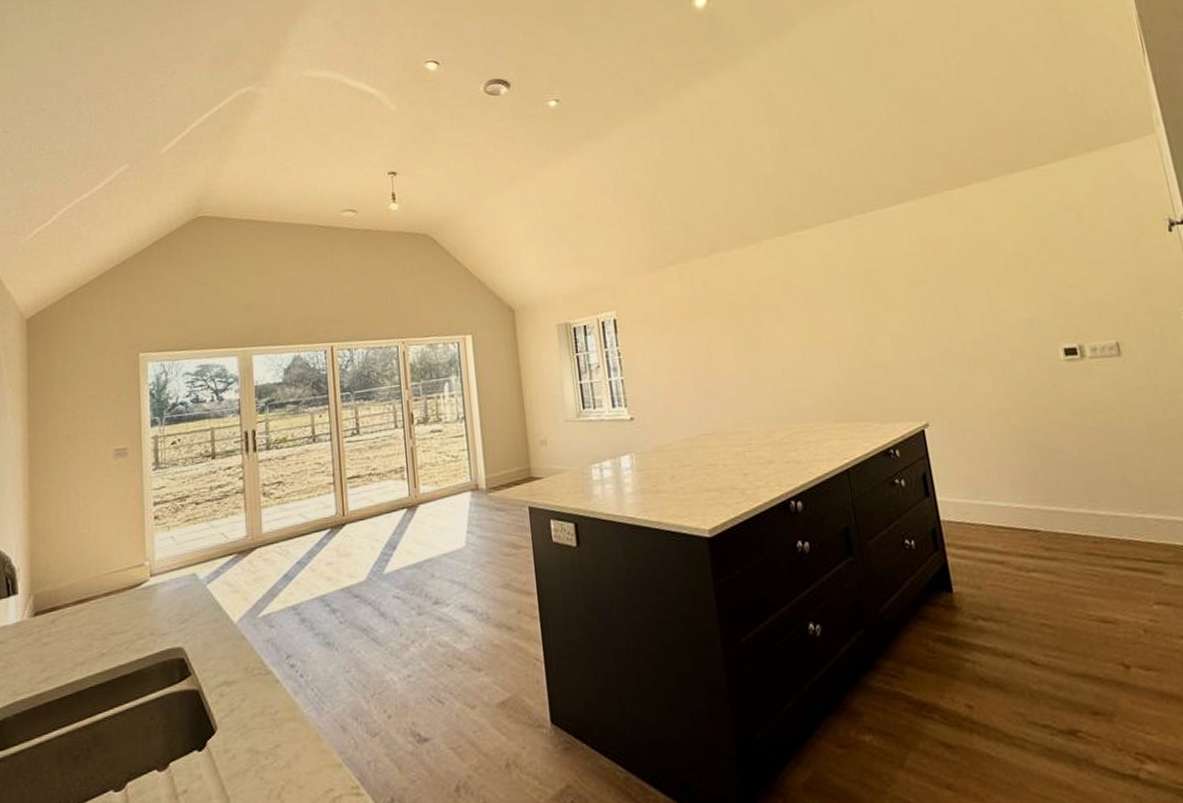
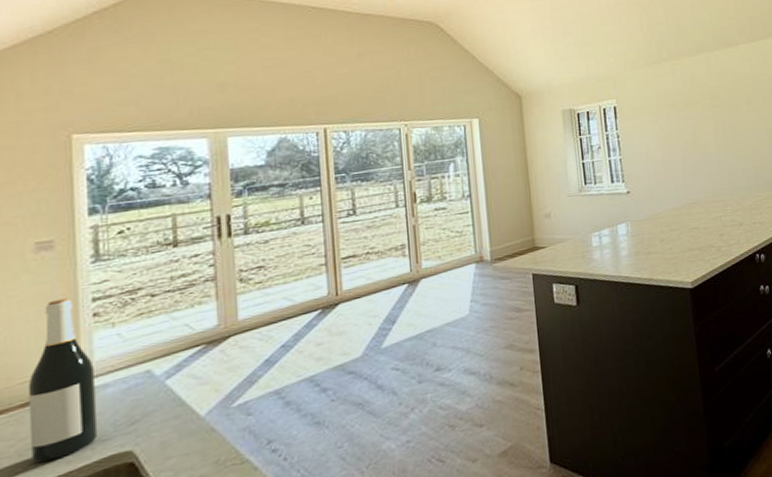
wine bottle: none [110,500,158,648] -> present [28,297,98,463]

